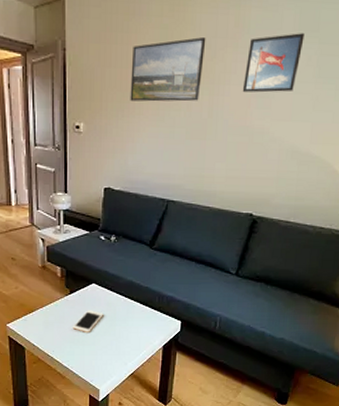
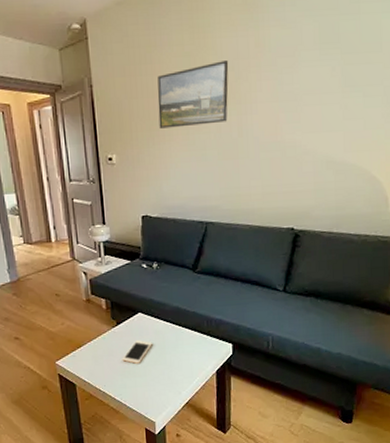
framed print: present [242,33,305,93] -> none [269,46,326,108]

